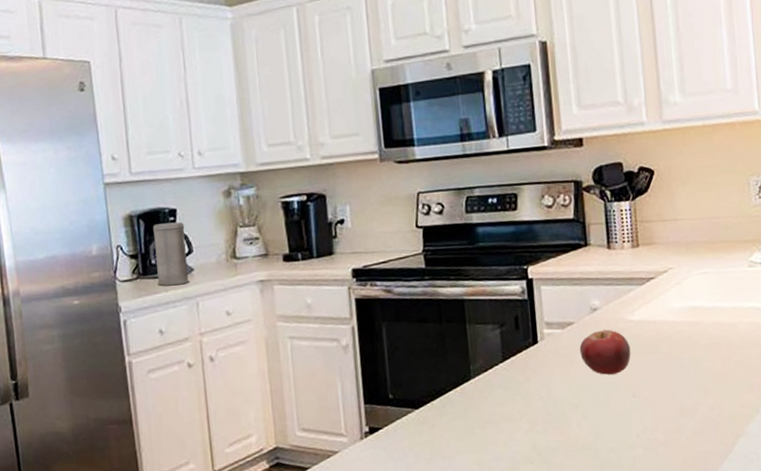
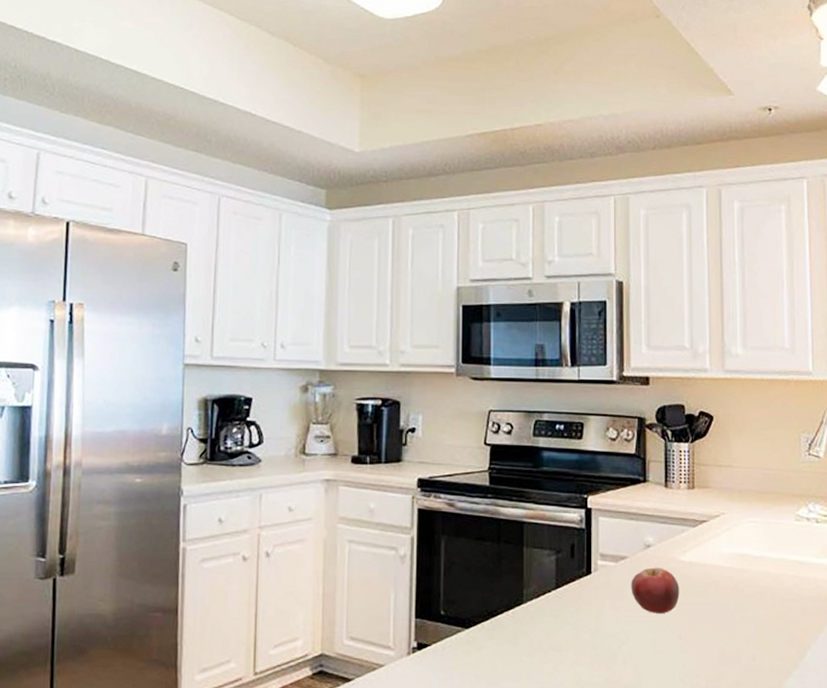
canister: present [153,221,189,287] -> none [223,411,258,475]

